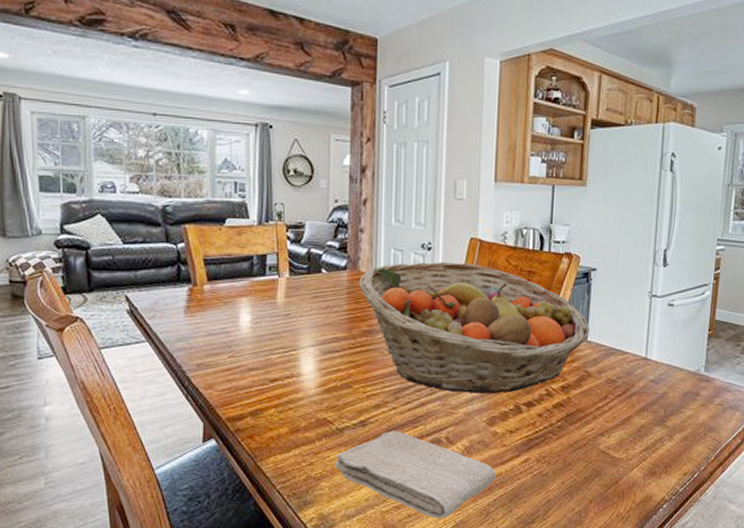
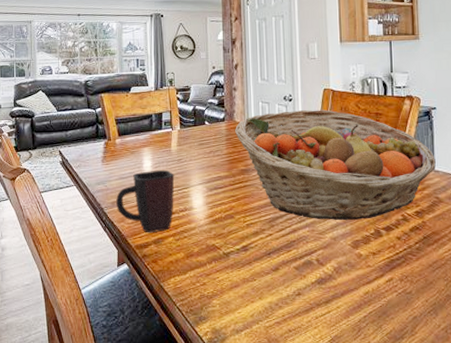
mug: none [203,326,280,403] -> present [116,169,175,233]
washcloth: present [335,430,496,519] -> none [223,254,364,334]

